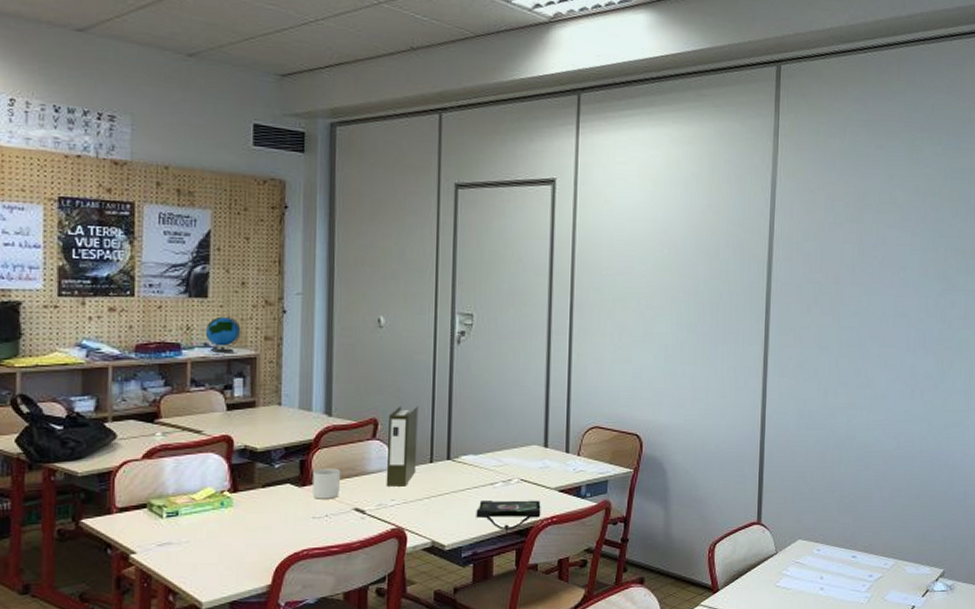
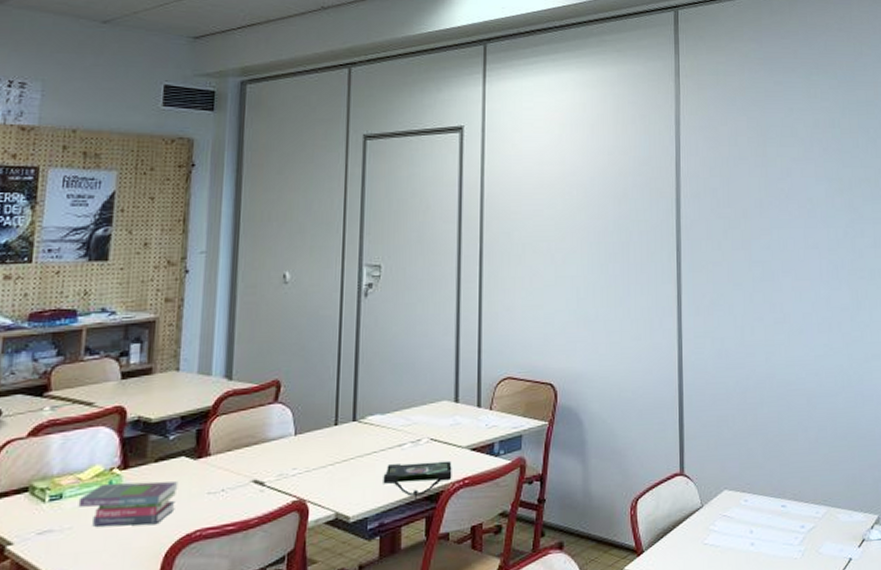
books: none [193,504,285,543] -> present [78,481,179,527]
globe: present [206,316,241,353] -> none [104,279,141,318]
mug: present [312,468,341,499] -> none [208,437,240,472]
binder: present [386,406,418,487] -> none [287,364,323,454]

